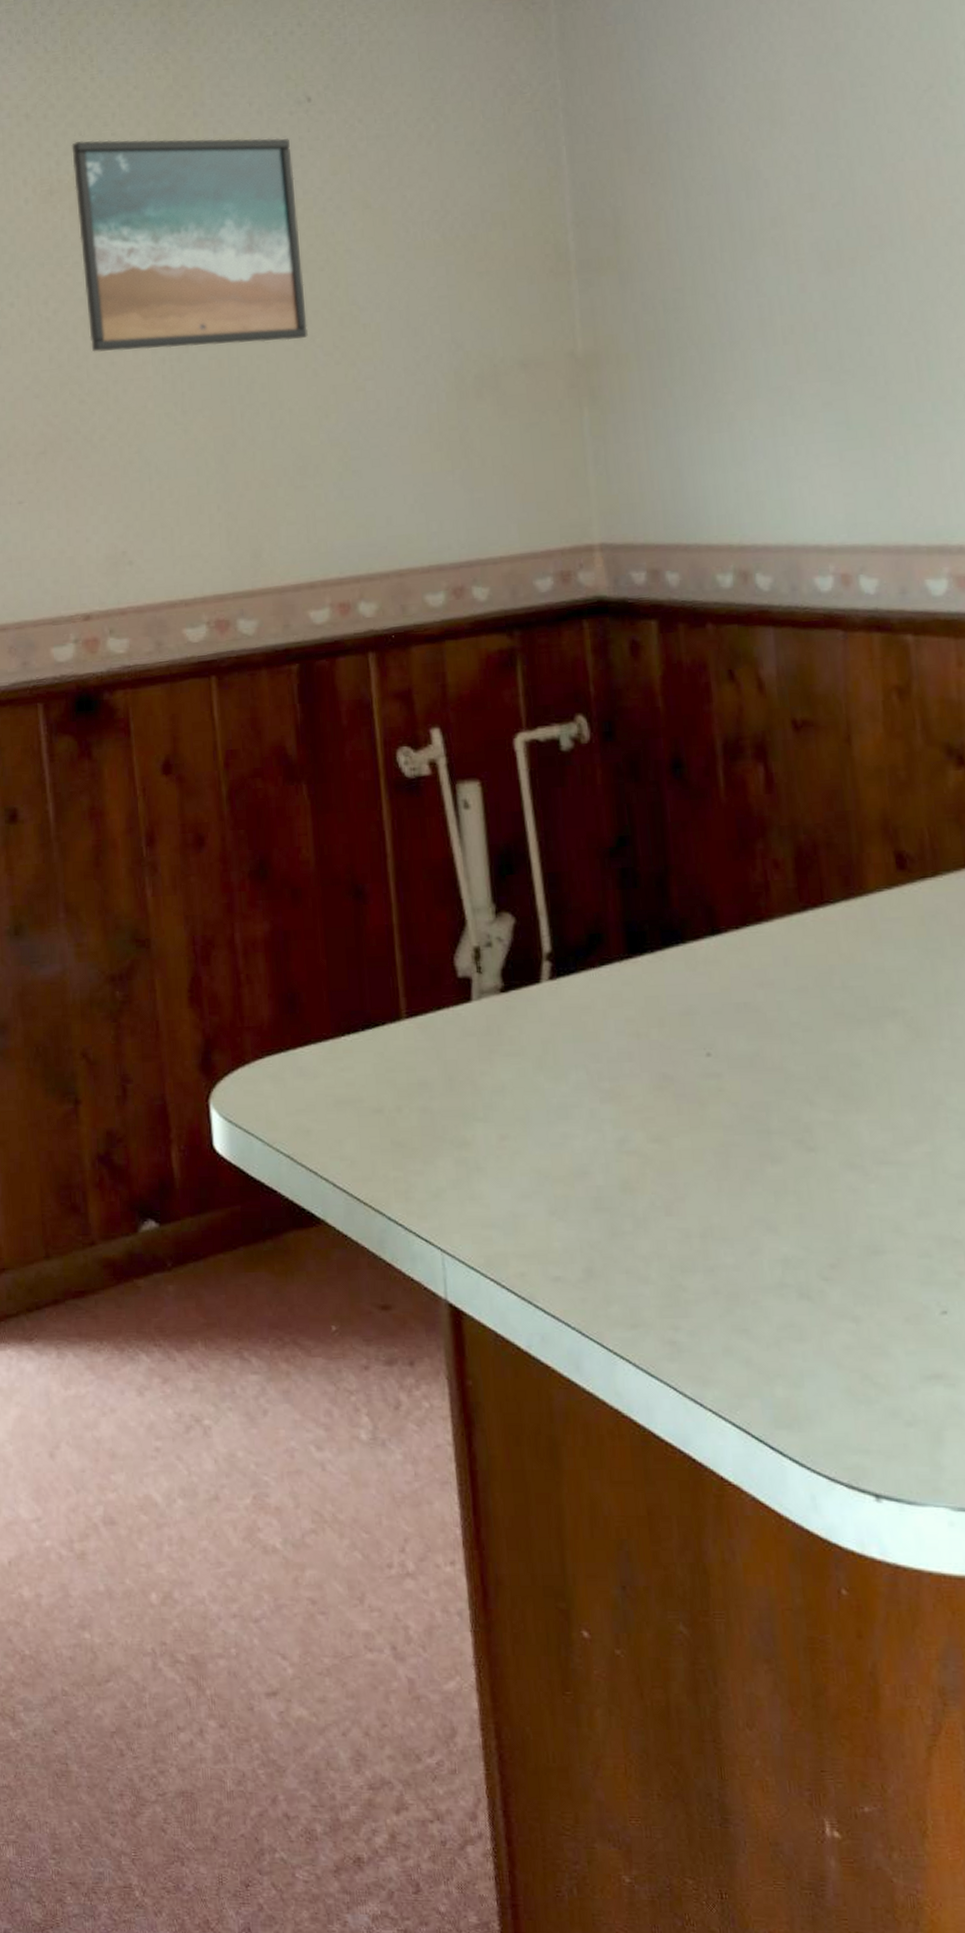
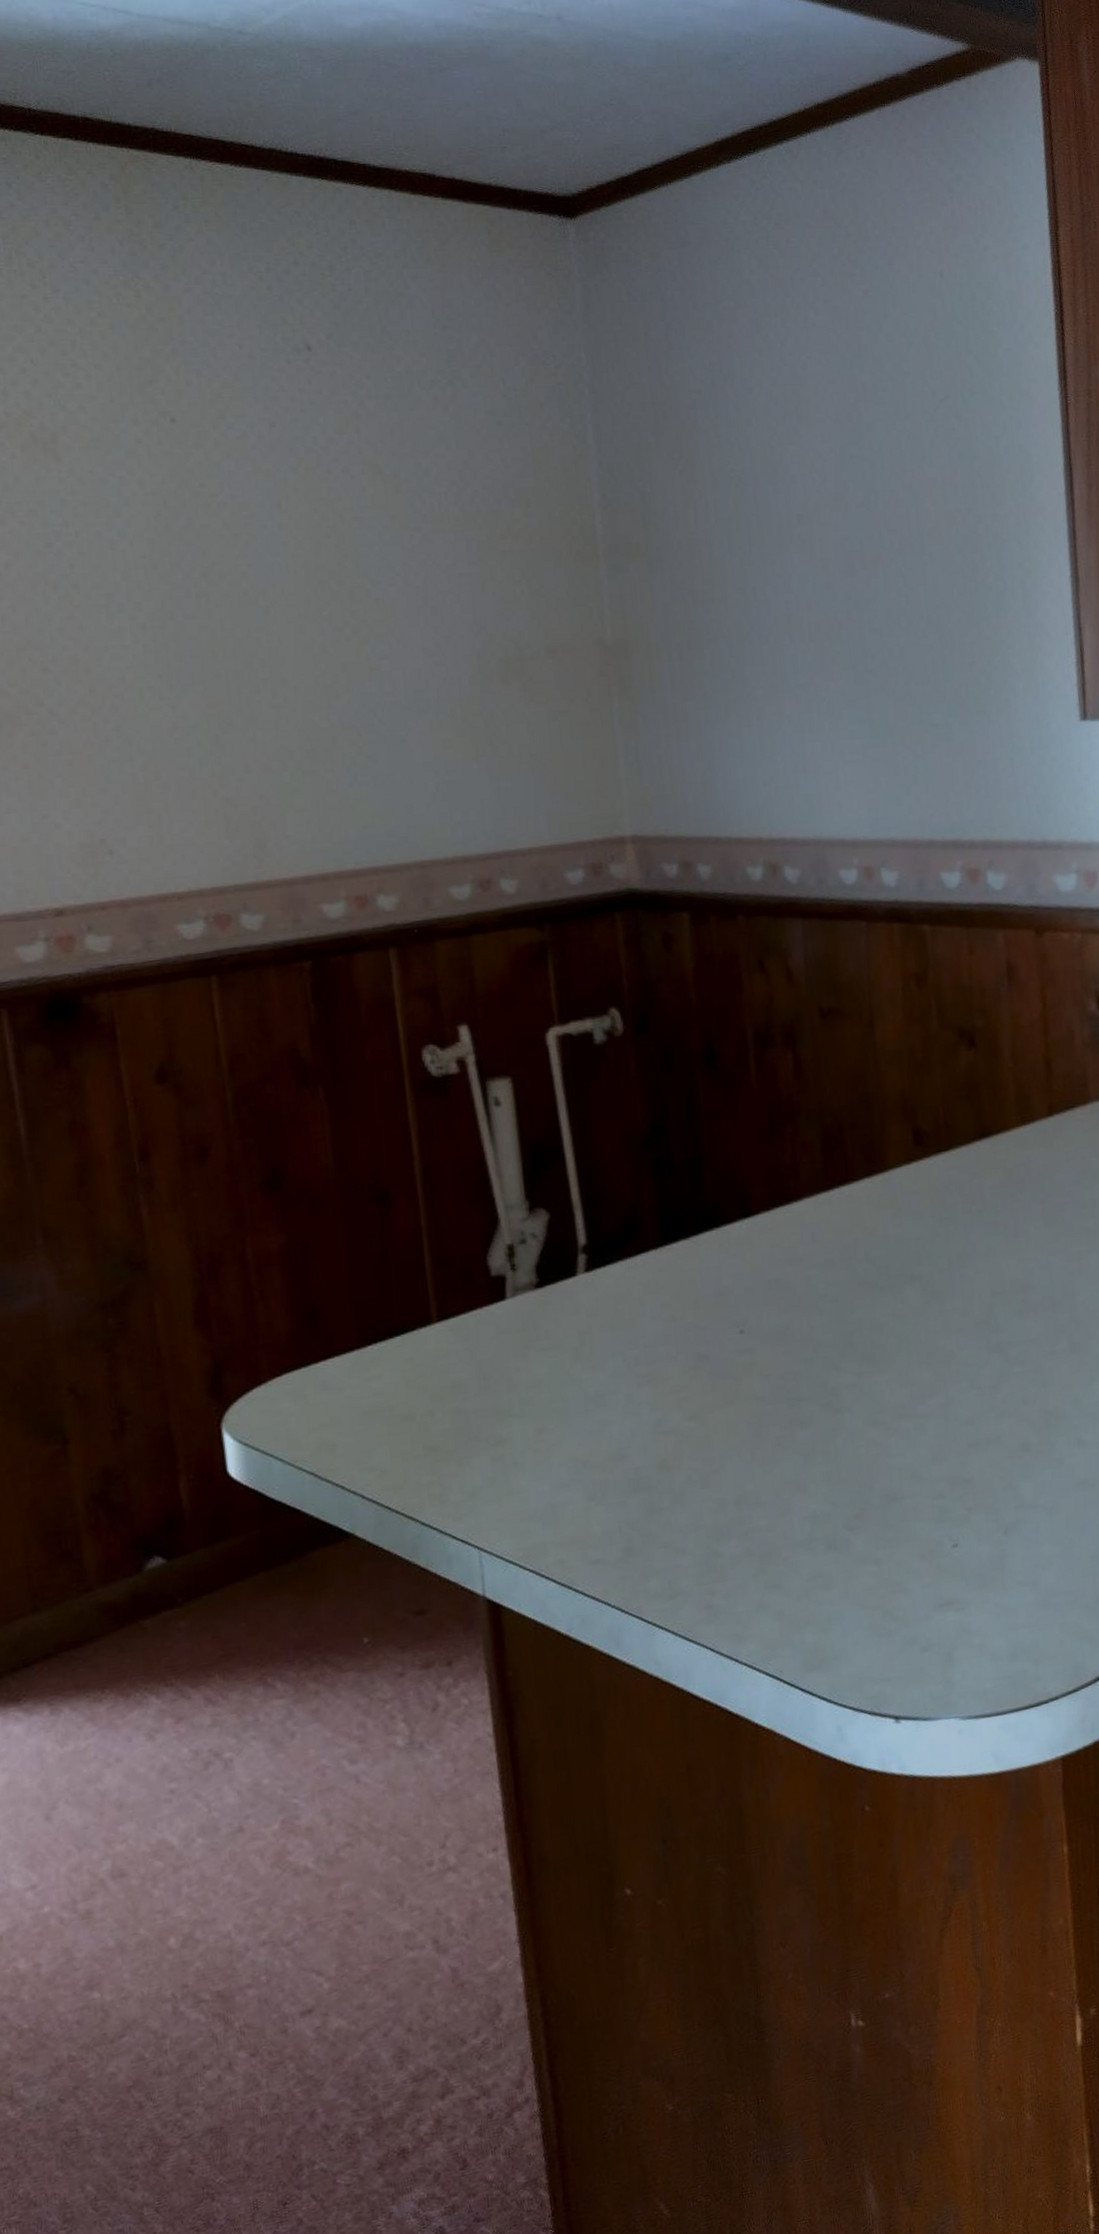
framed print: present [71,138,308,352] -> none [21,369,314,614]

